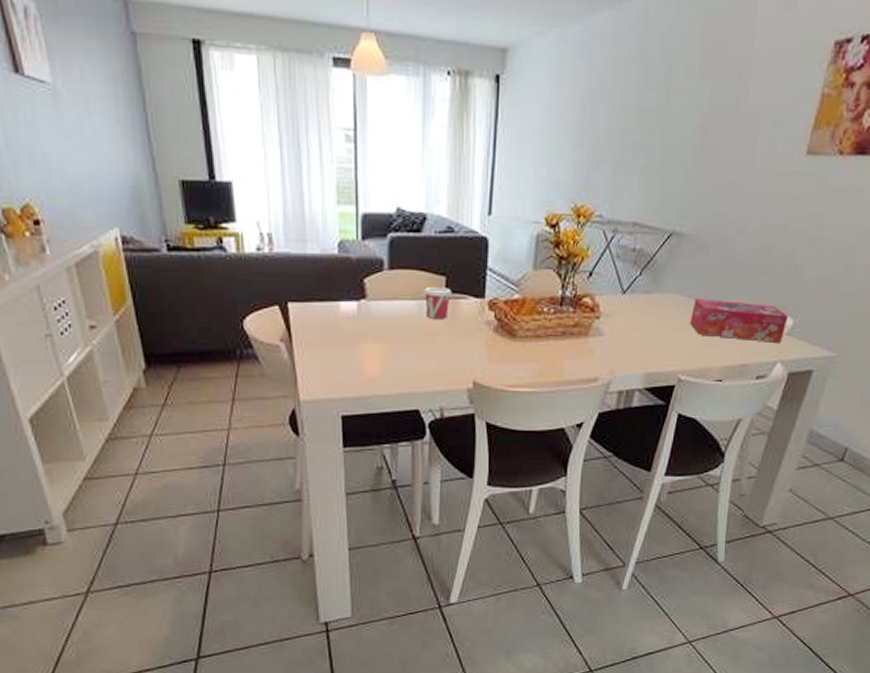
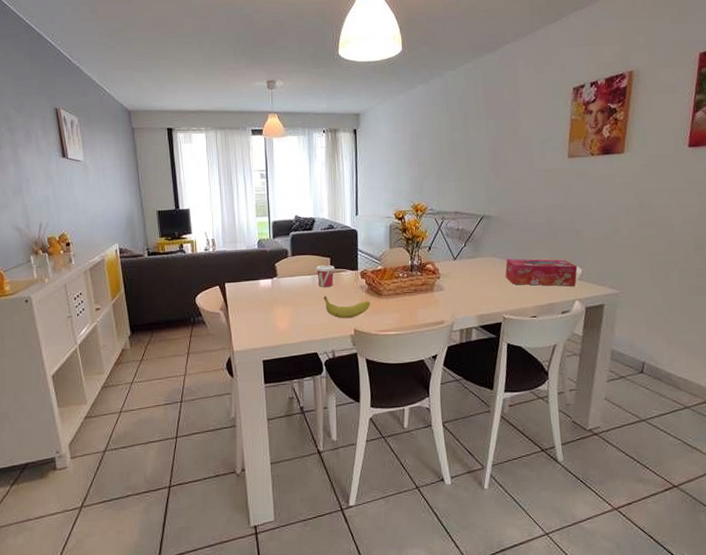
fruit: none [432,332,498,366] -> present [323,296,370,319]

